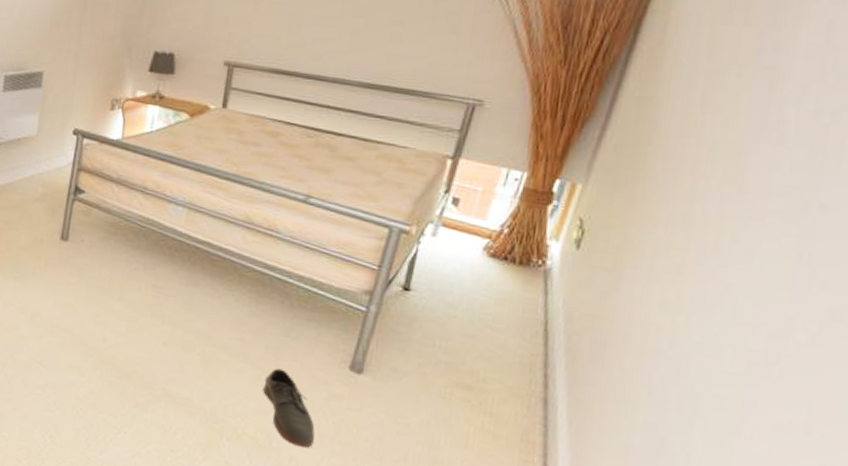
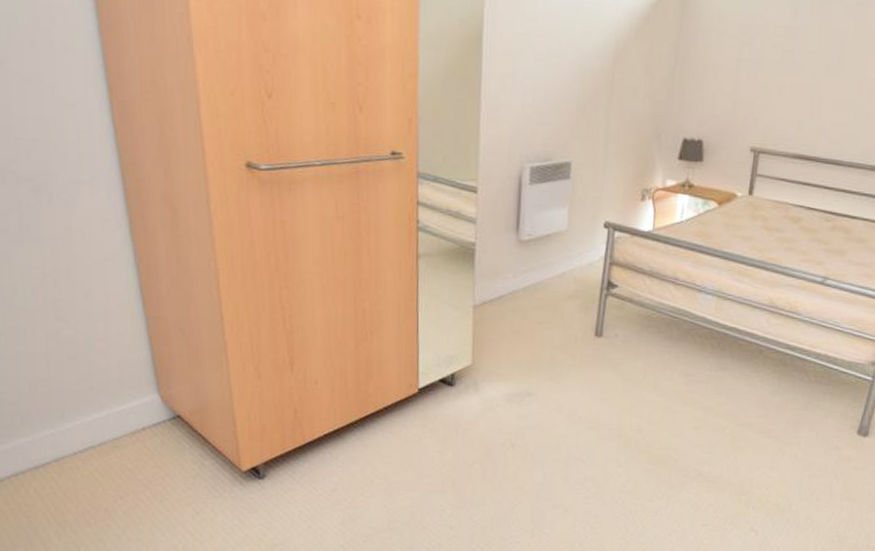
shoe: present [263,368,315,448] -> none [784,439,828,507]

